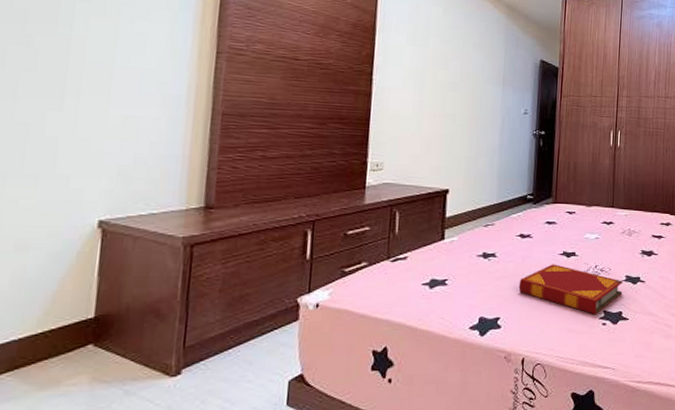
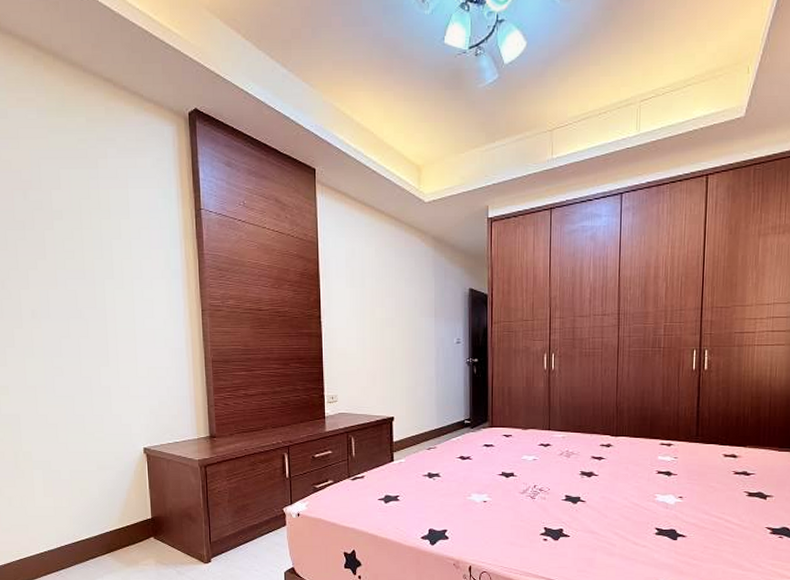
hardback book: present [518,264,623,315] -> none [462,483,563,531]

